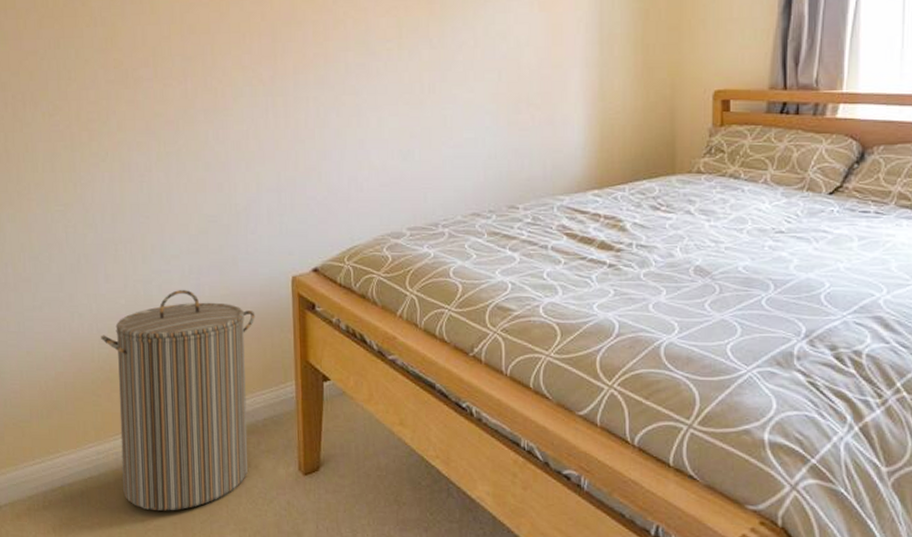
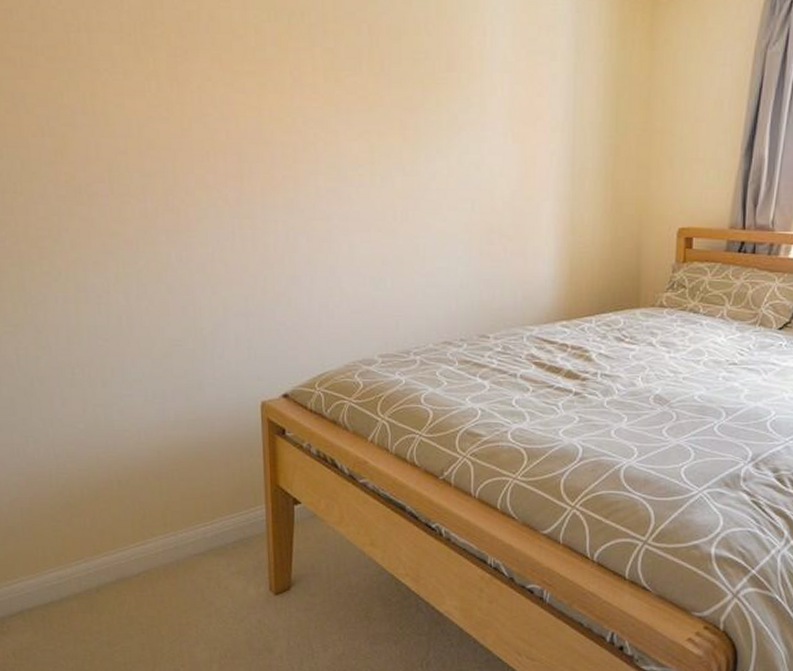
laundry hamper: present [101,289,256,511] -> none [59,414,224,633]

